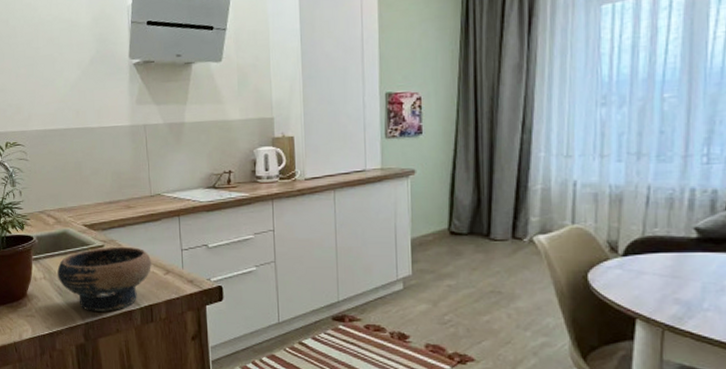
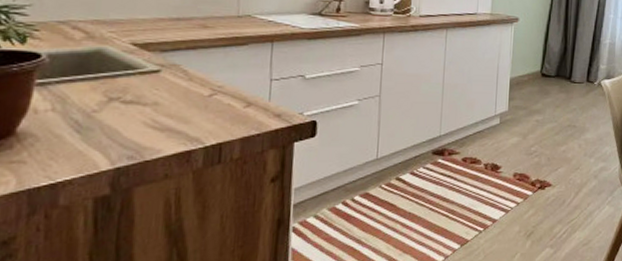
bowl: present [57,246,151,311] -> none [77,72,228,153]

